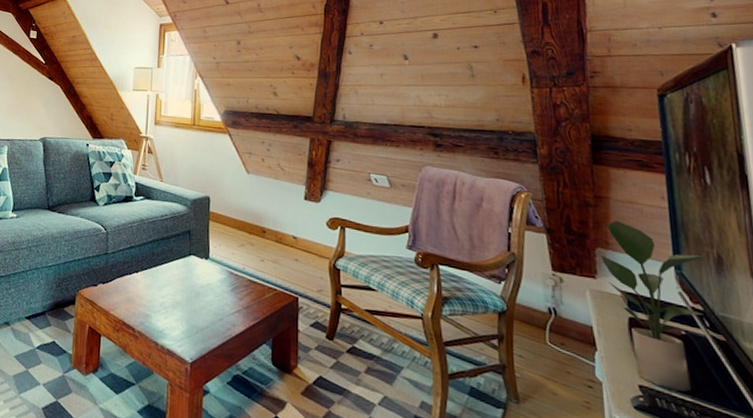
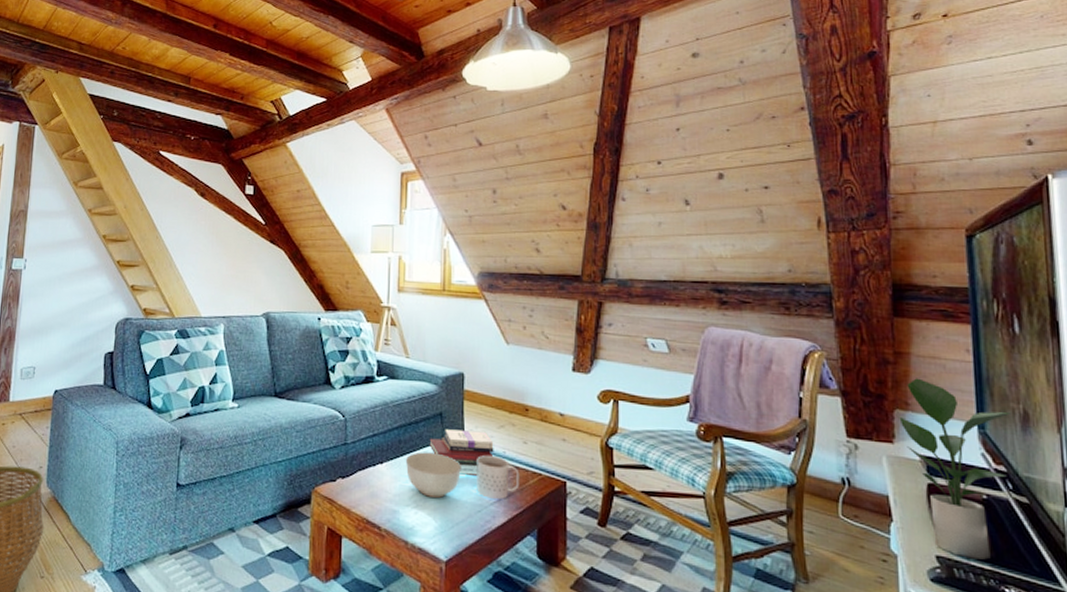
bowl: none [157,264,206,306] -> present [405,452,461,499]
books: none [178,245,235,289] -> present [429,429,494,477]
mug: none [219,269,257,311] -> present [476,455,520,500]

